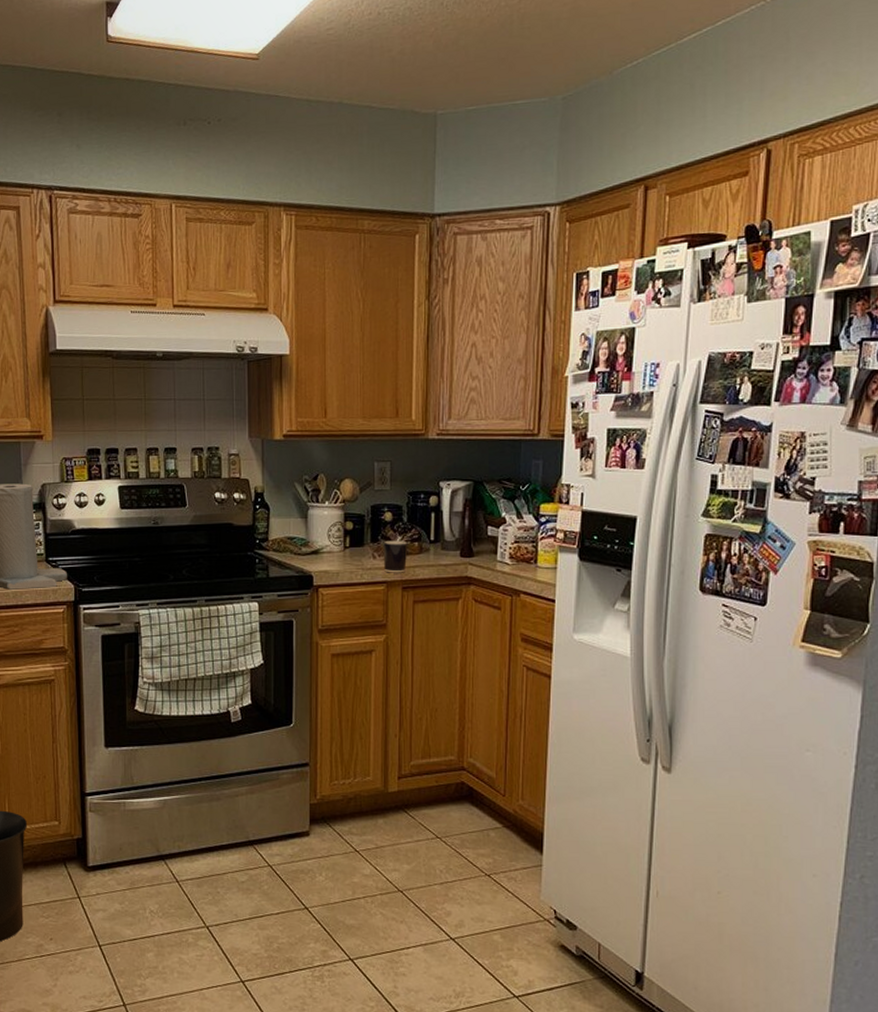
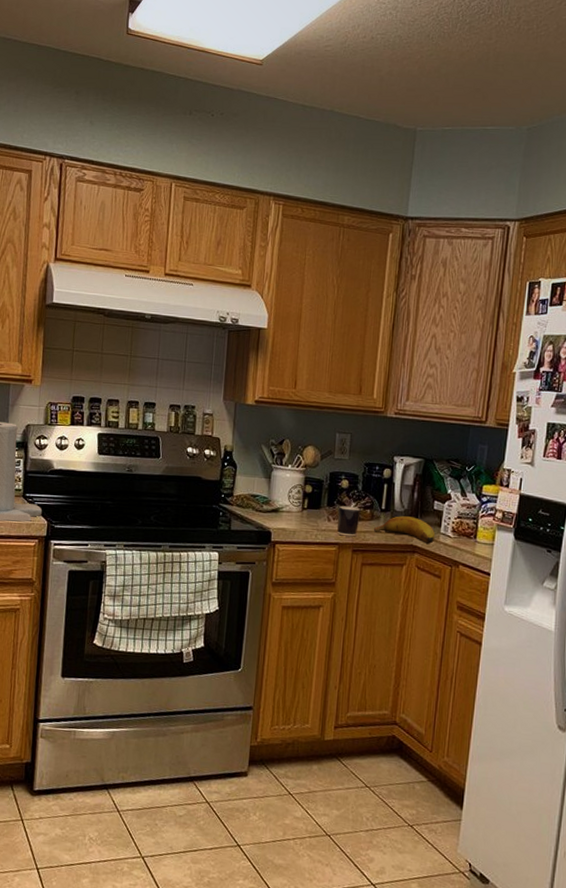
fruit: none [423,546,492,573] -> present [373,516,436,544]

